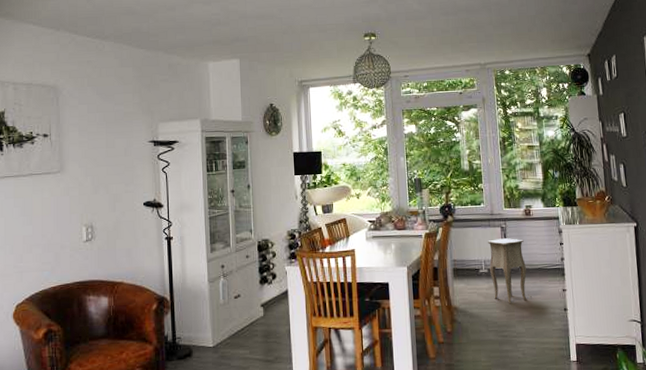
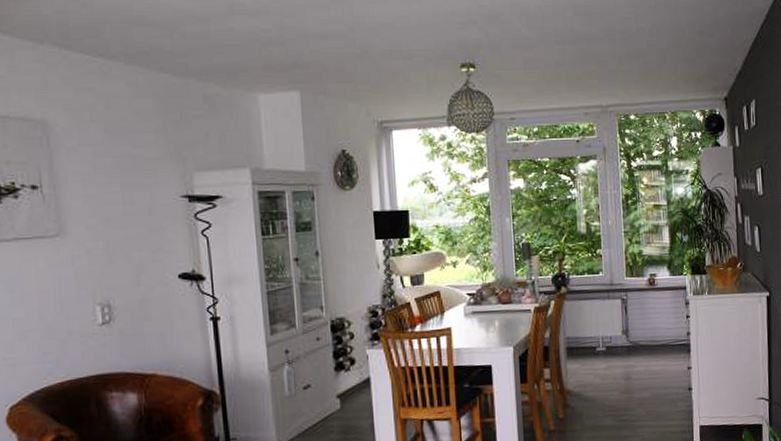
side table: present [488,238,532,303] -> none [606,311,654,384]

